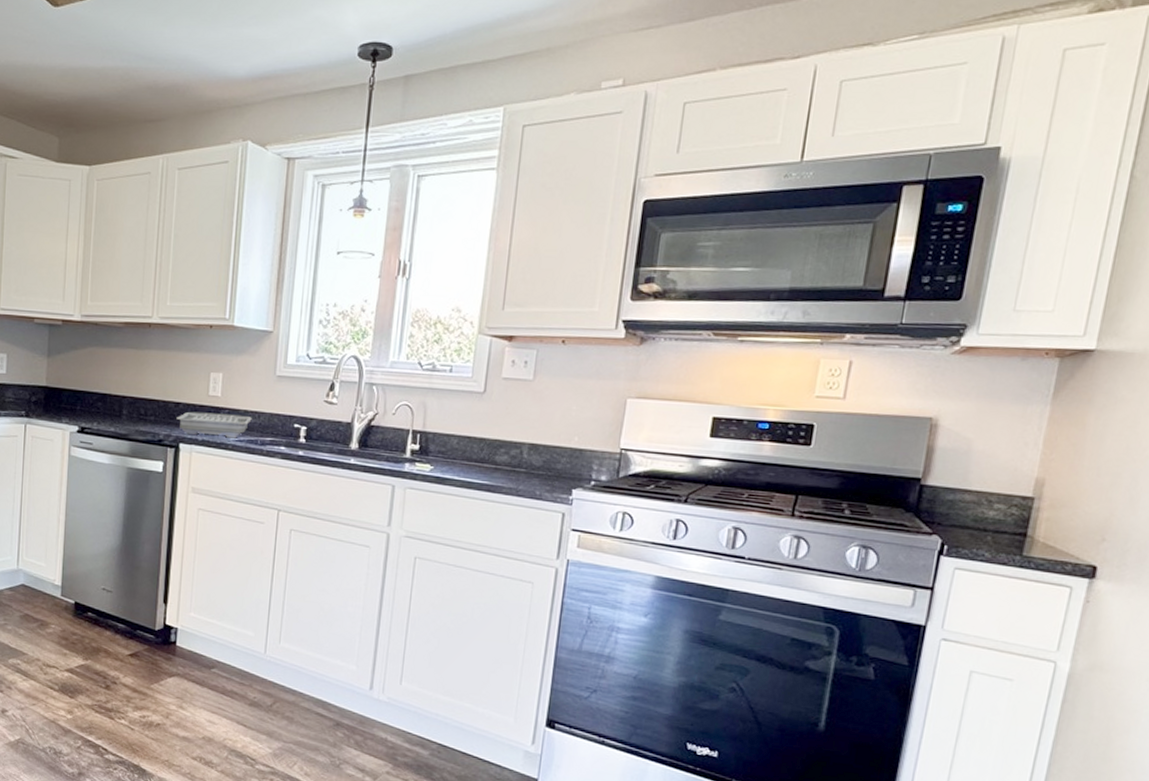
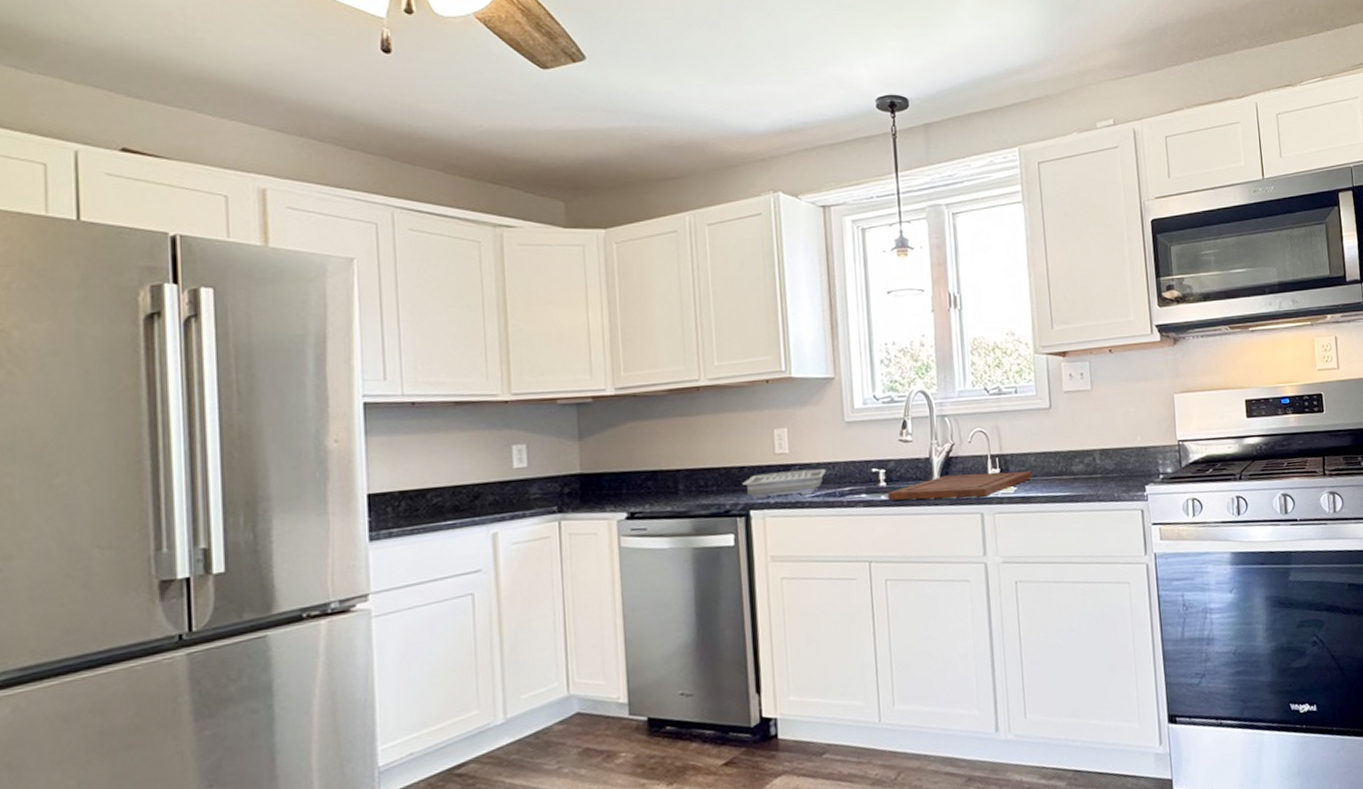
cutting board: none [305,442,451,470] -> present [887,471,1032,501]

